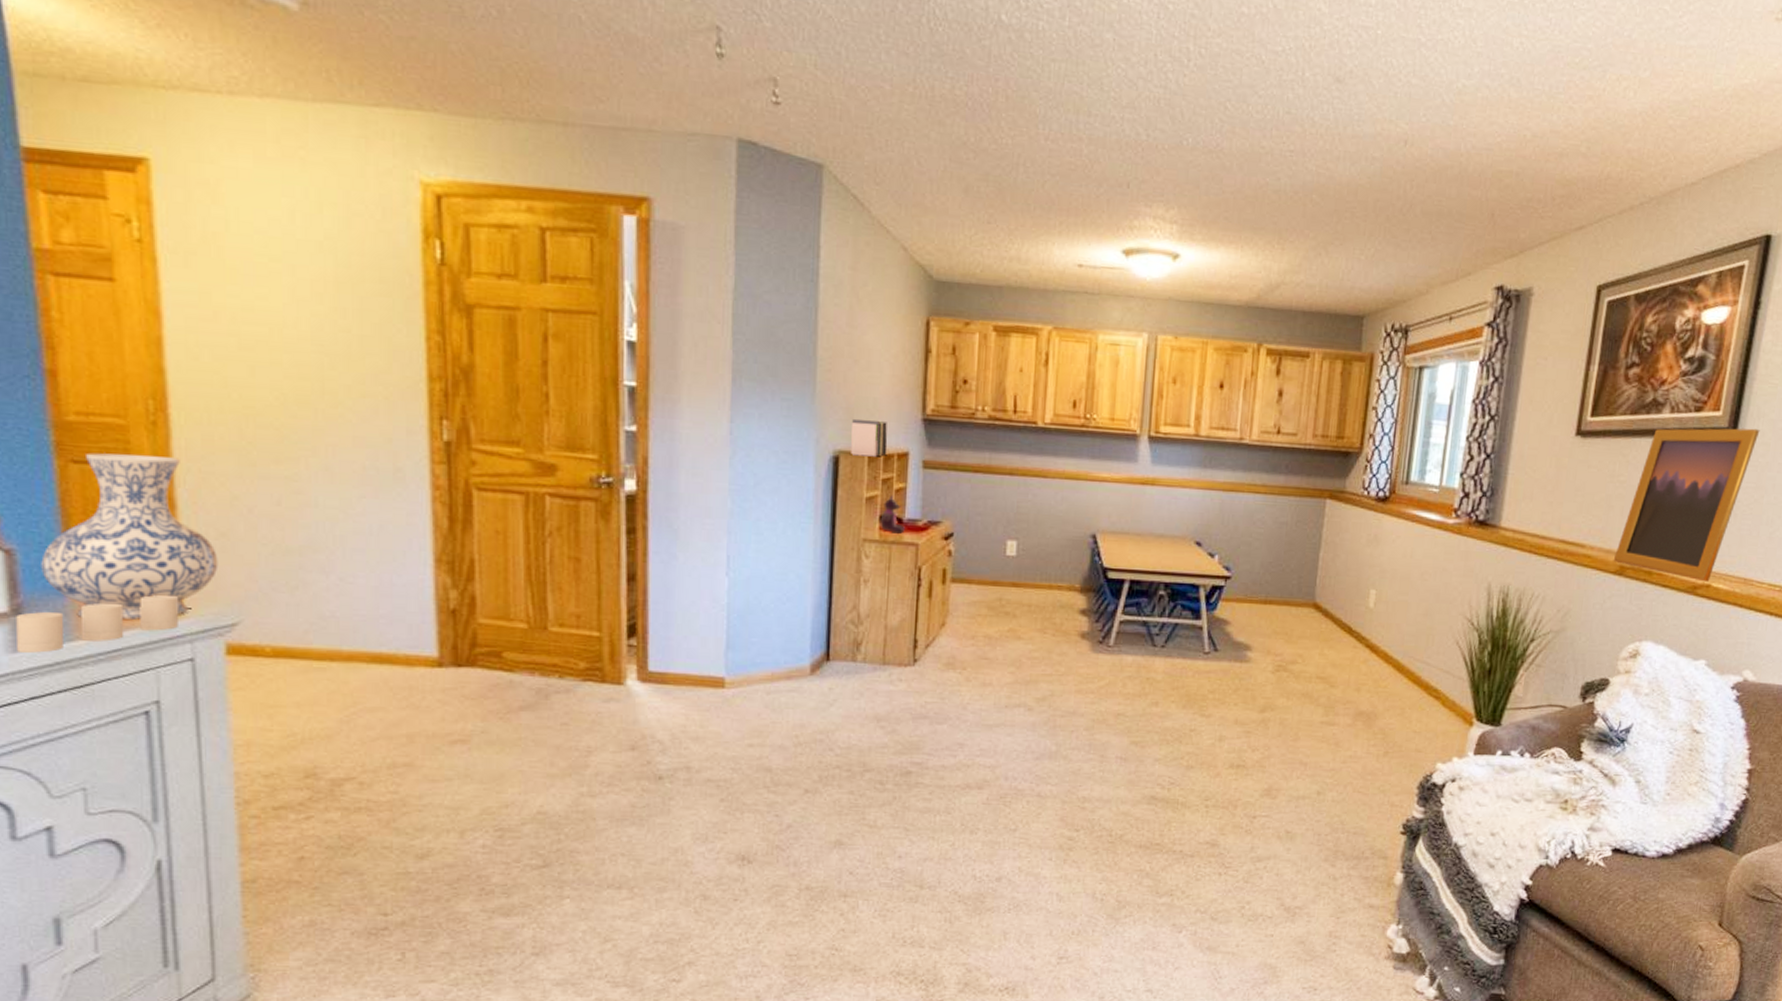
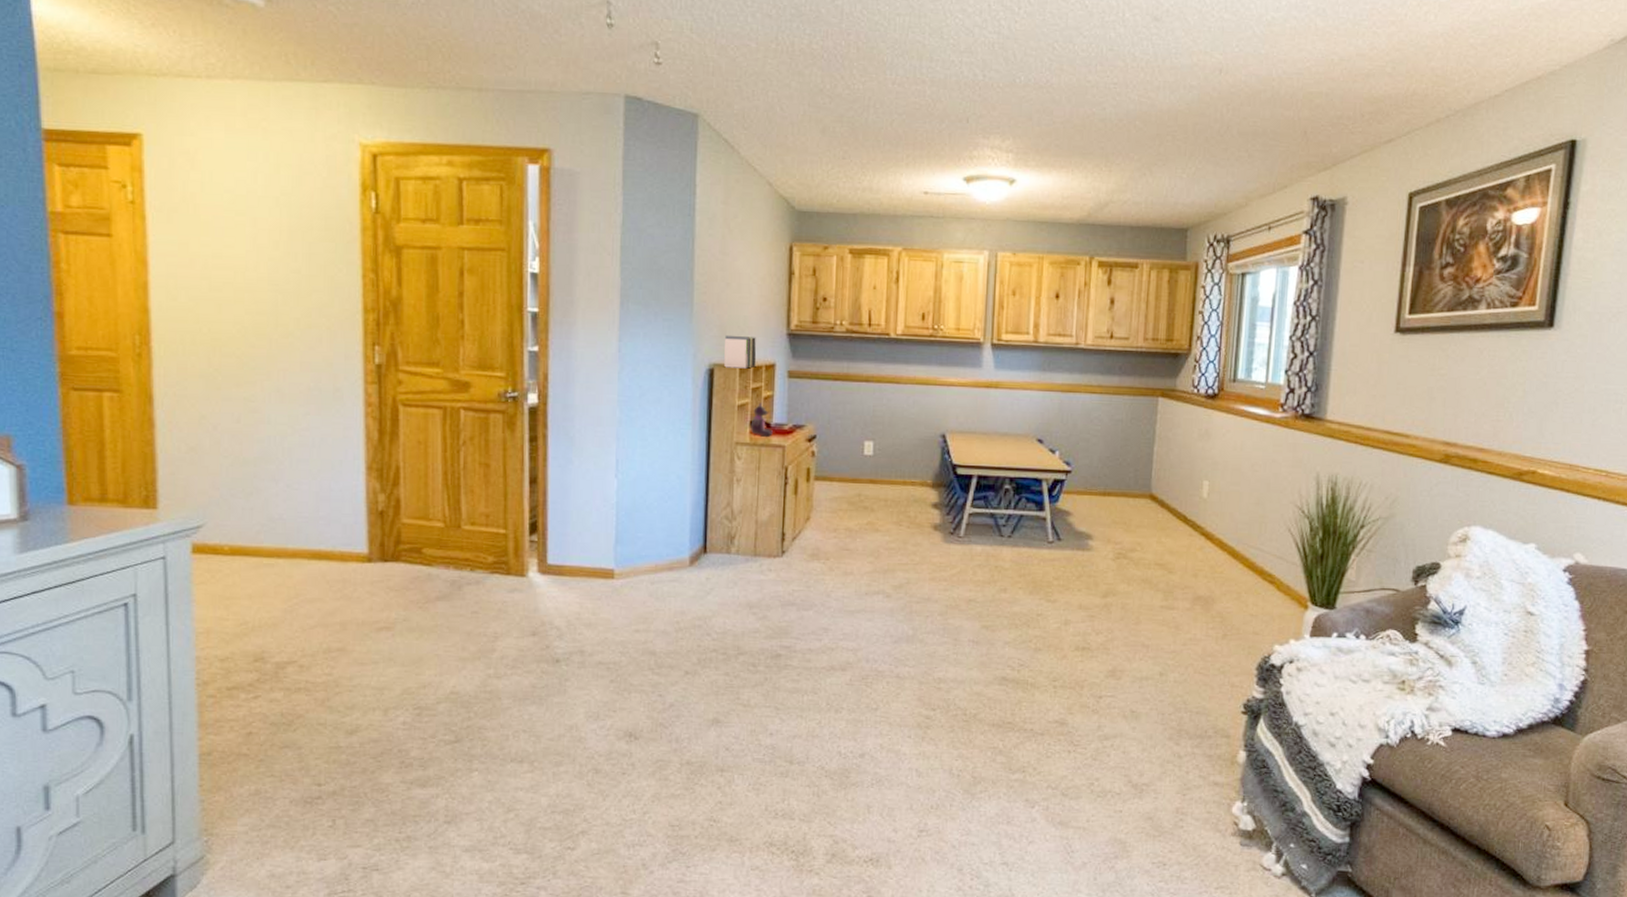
candle: present [16,594,178,653] -> none [23,501,154,554]
vase: present [41,452,219,620] -> none [45,381,188,524]
picture frame: present [1613,428,1760,582] -> none [1438,321,1577,468]

